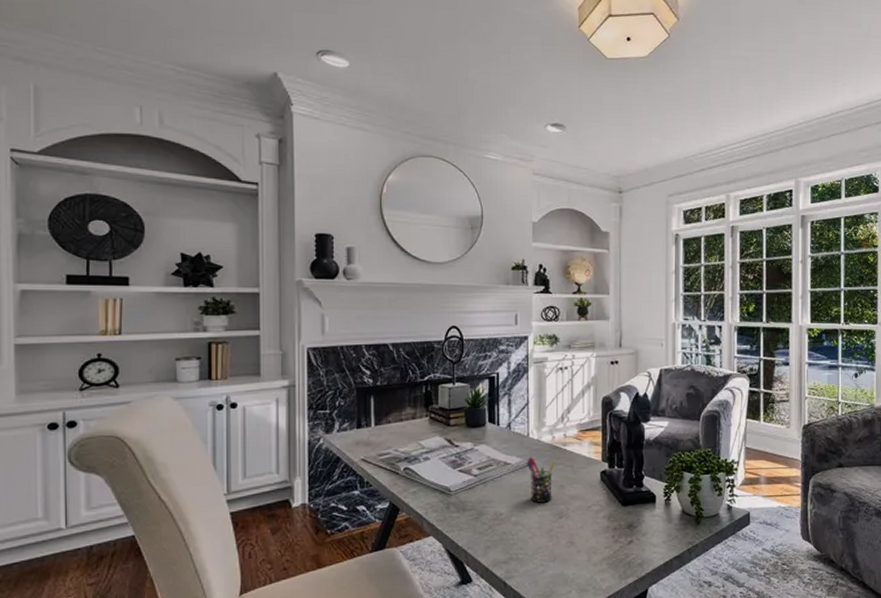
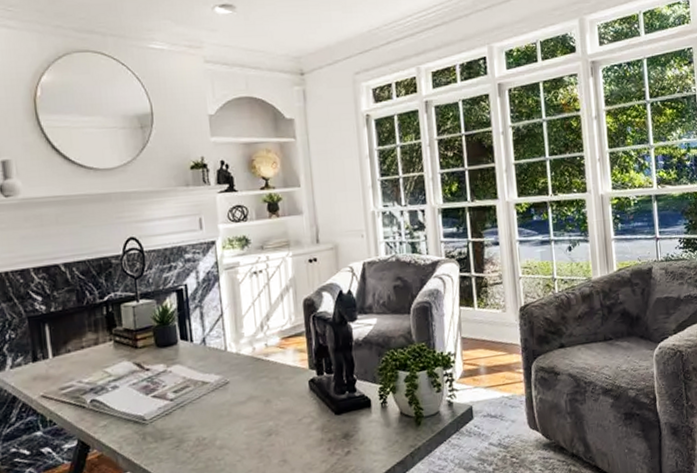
pen holder: present [526,456,556,503] -> none [226,372,260,422]

